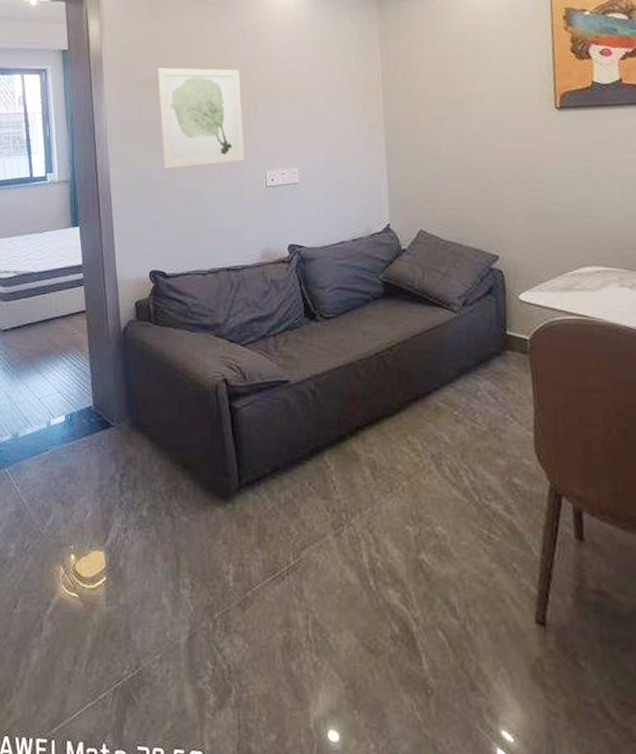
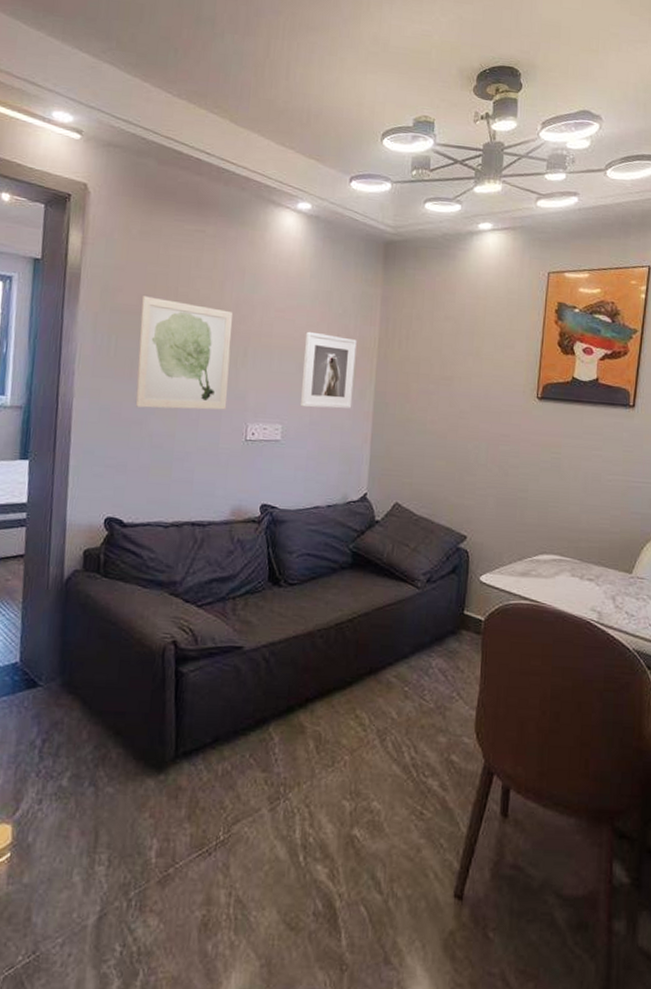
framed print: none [309,76,364,149] -> present [299,331,357,409]

